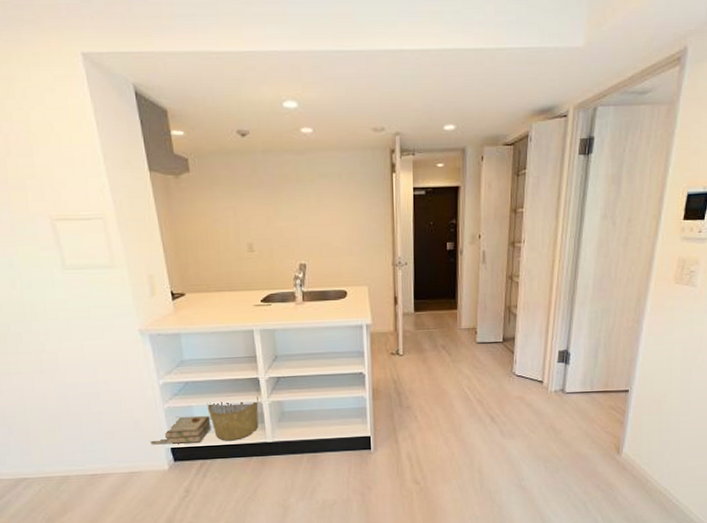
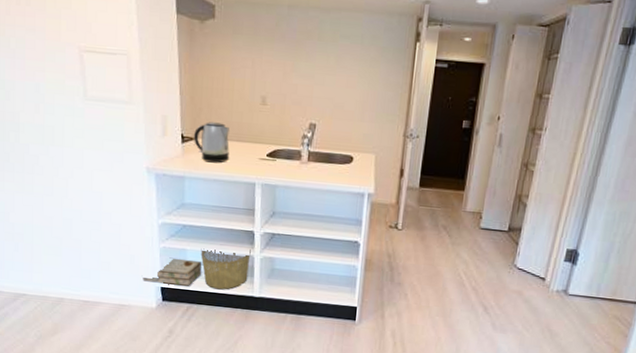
kettle: none [184,275,224,316] -> present [194,122,230,163]

